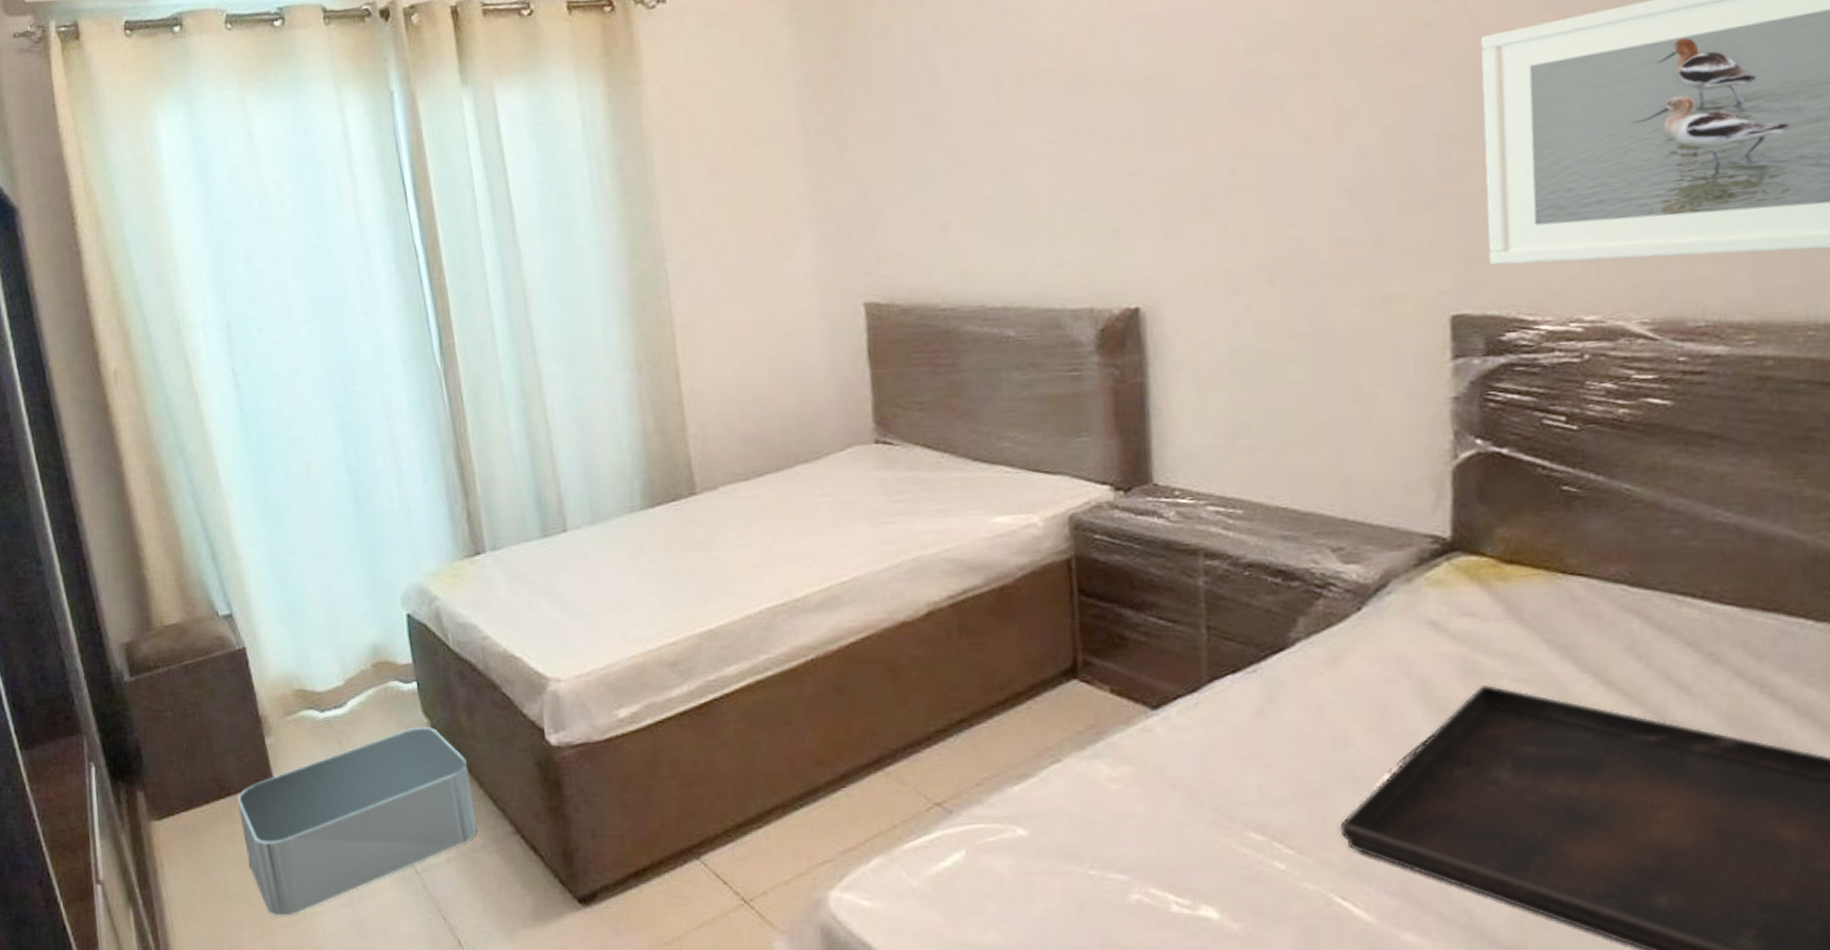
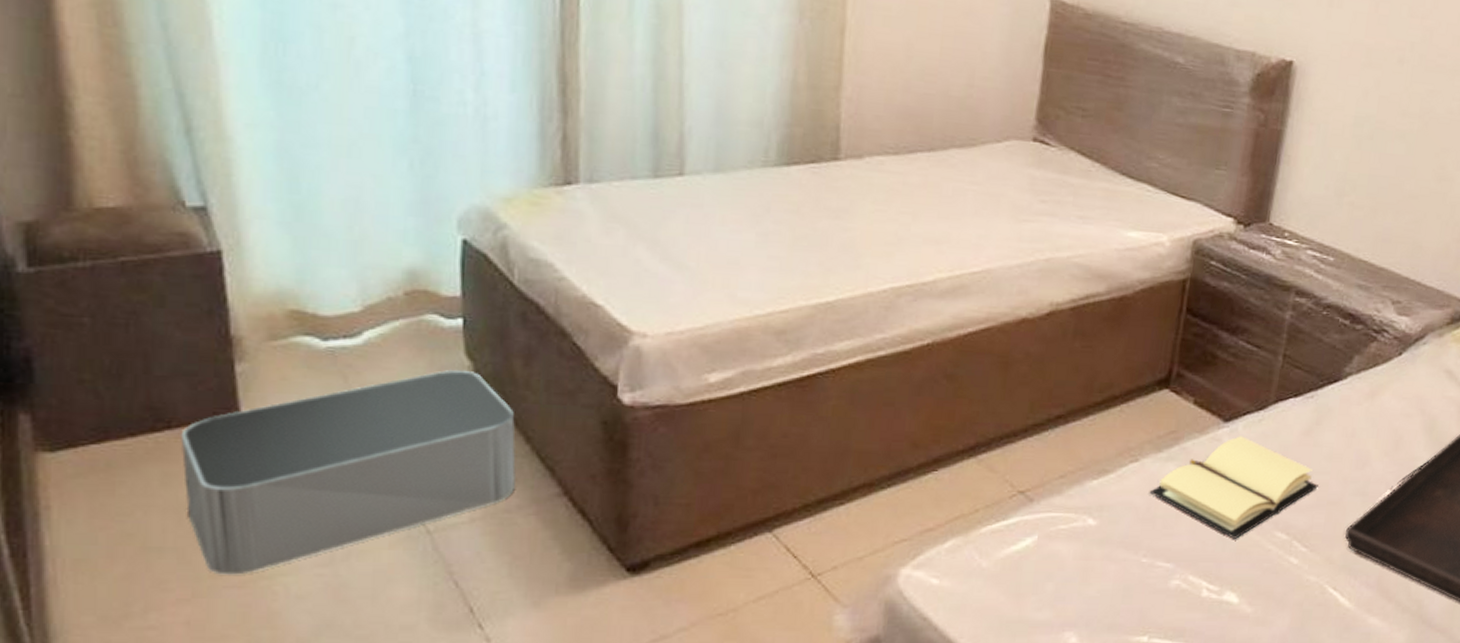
book: none [1080,724,1290,843] -> present [1149,436,1318,539]

